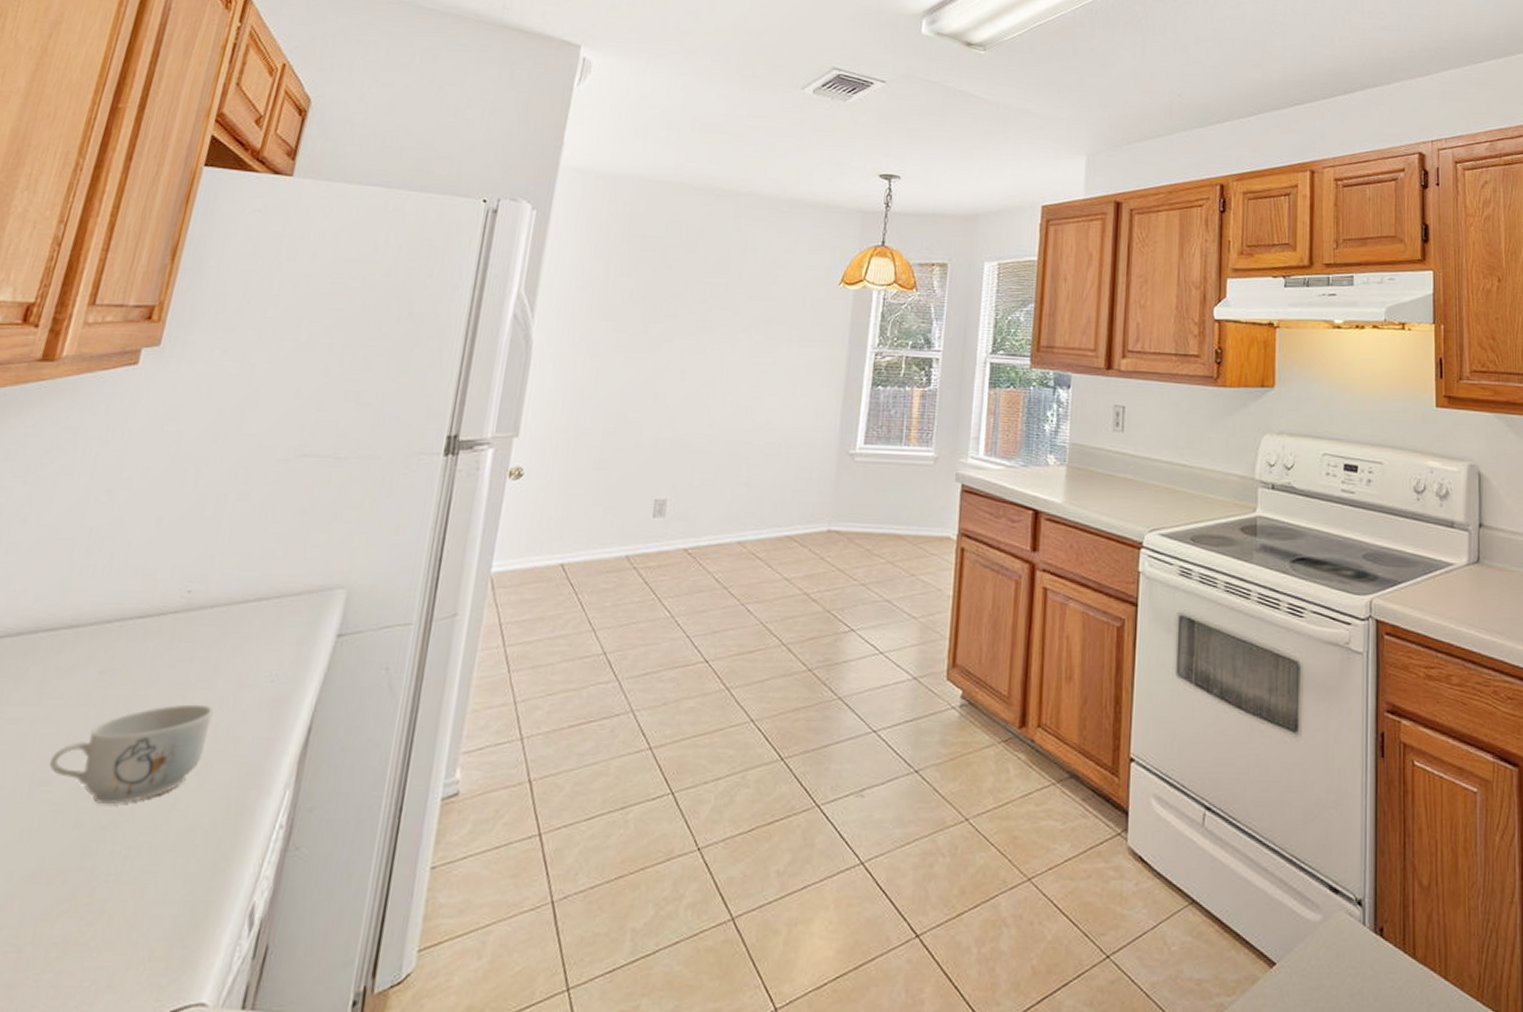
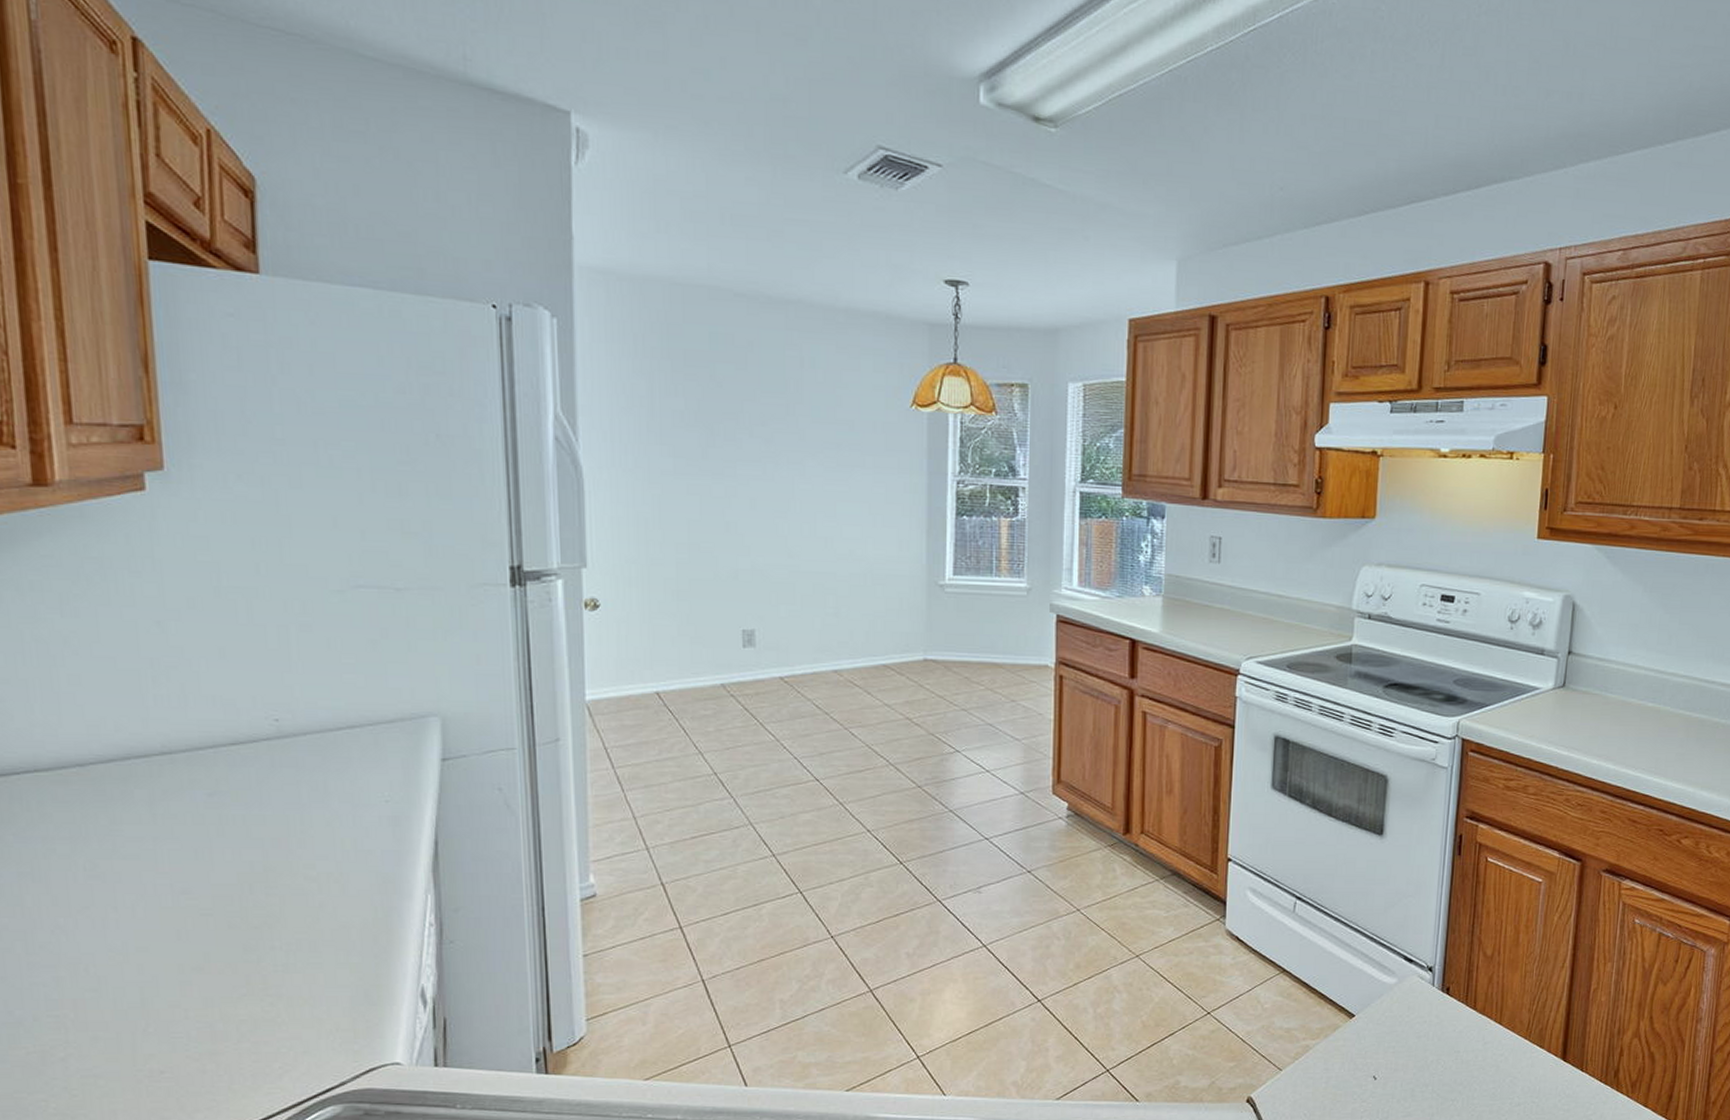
mug: present [49,704,213,804] -> none [184,822,336,908]

